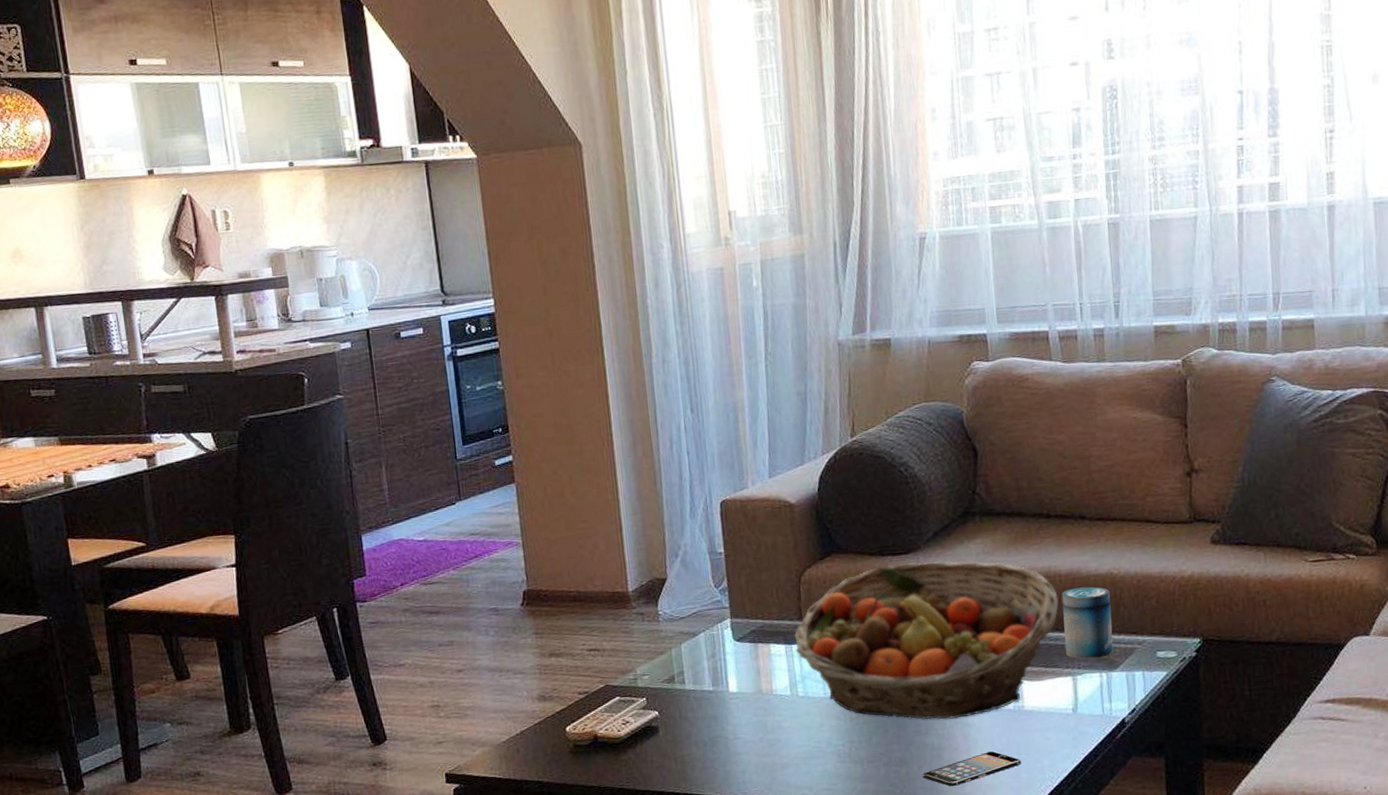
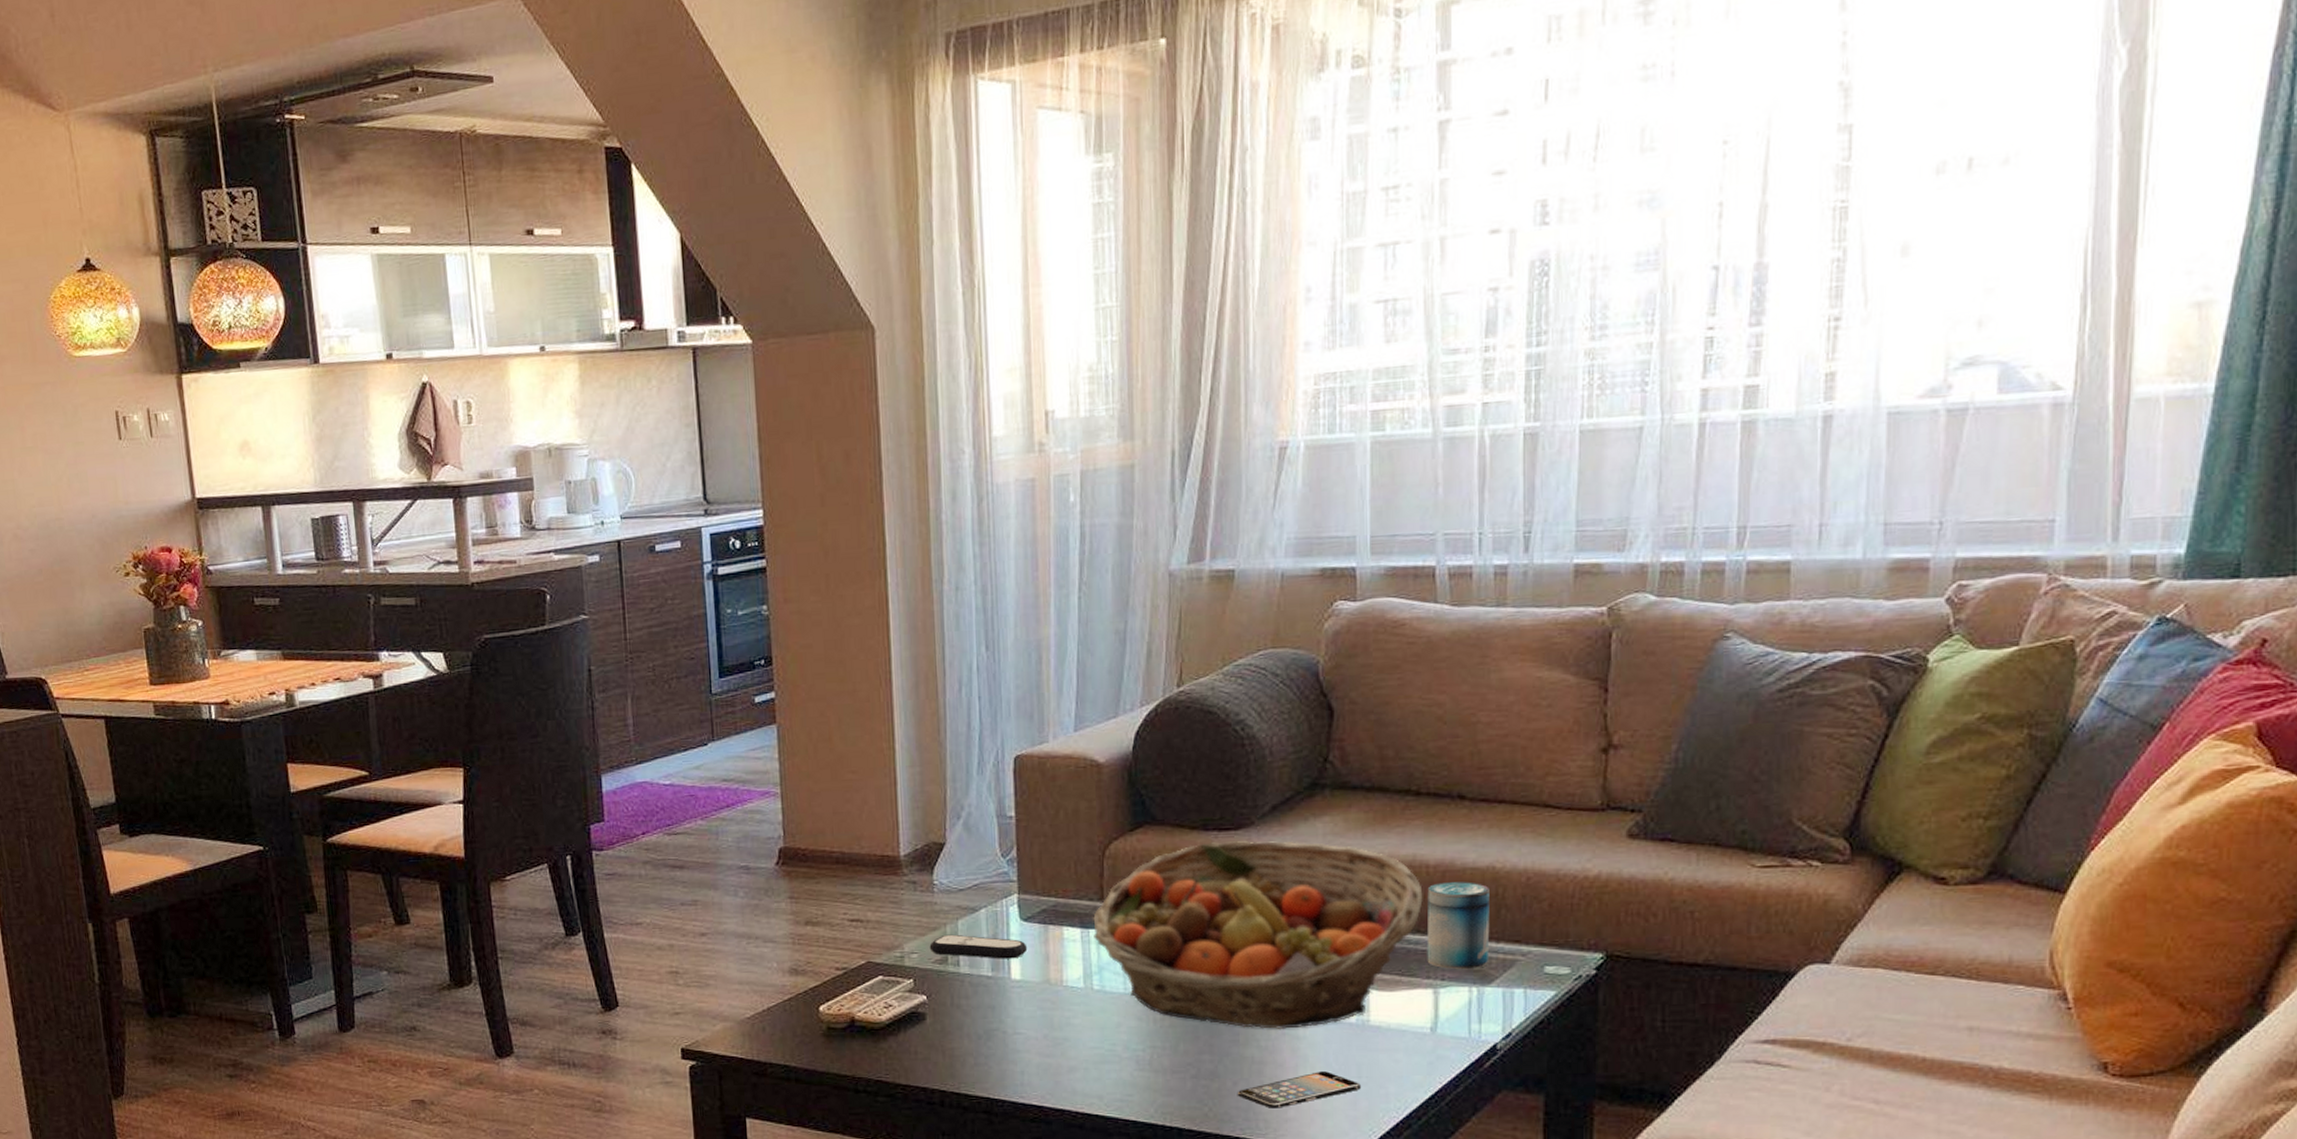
remote control: none [658,656,742,676] -> present [929,934,1028,959]

